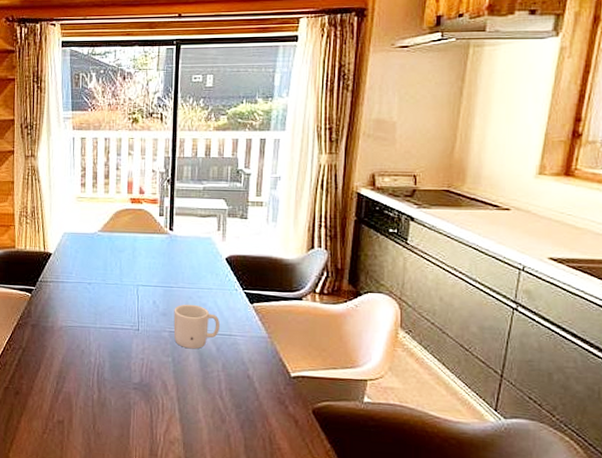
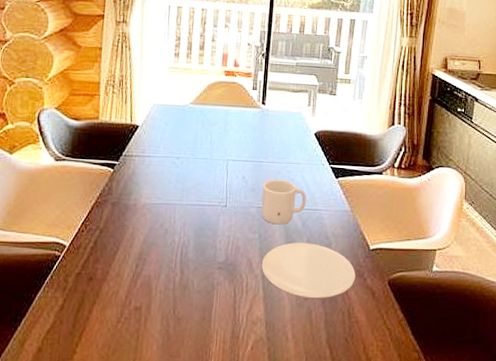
plate: none [177,367,276,424] -> present [262,242,356,299]

